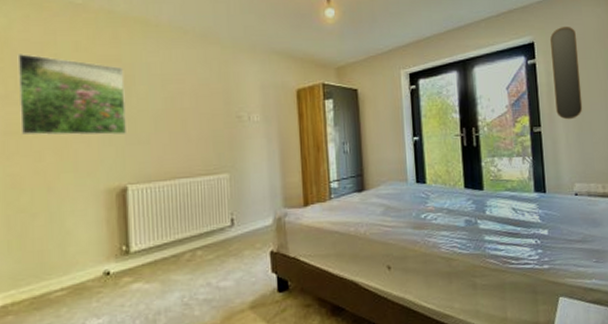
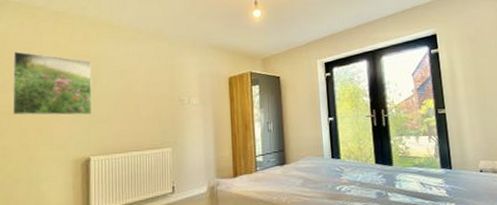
home mirror: present [550,27,583,120] -> none [451,20,485,103]

